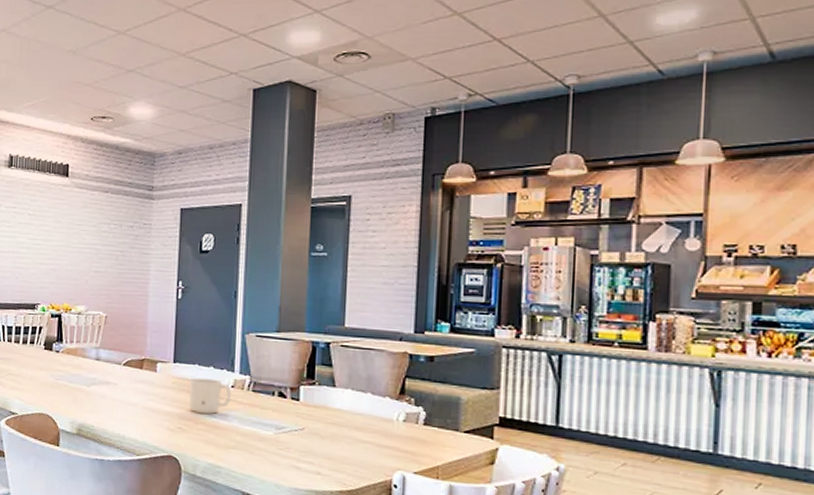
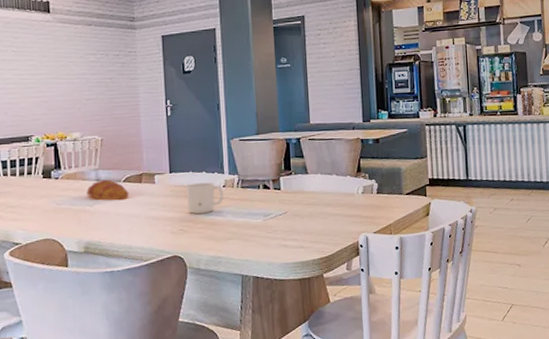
croissant: none [85,359,128,385] -> present [87,179,129,201]

